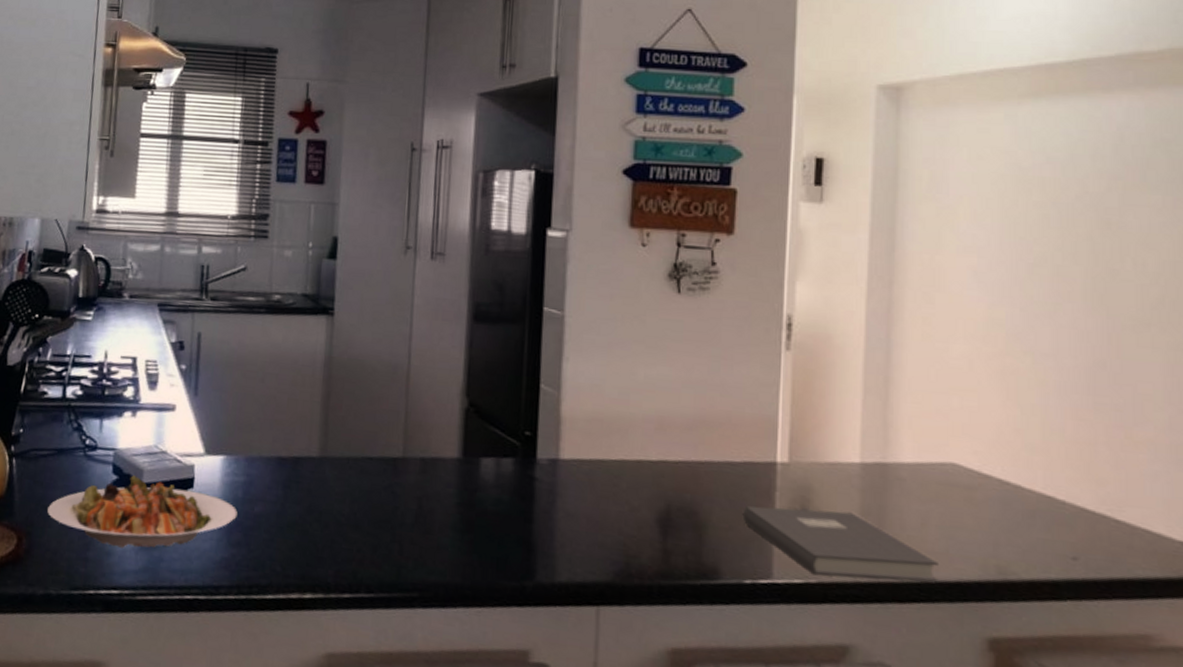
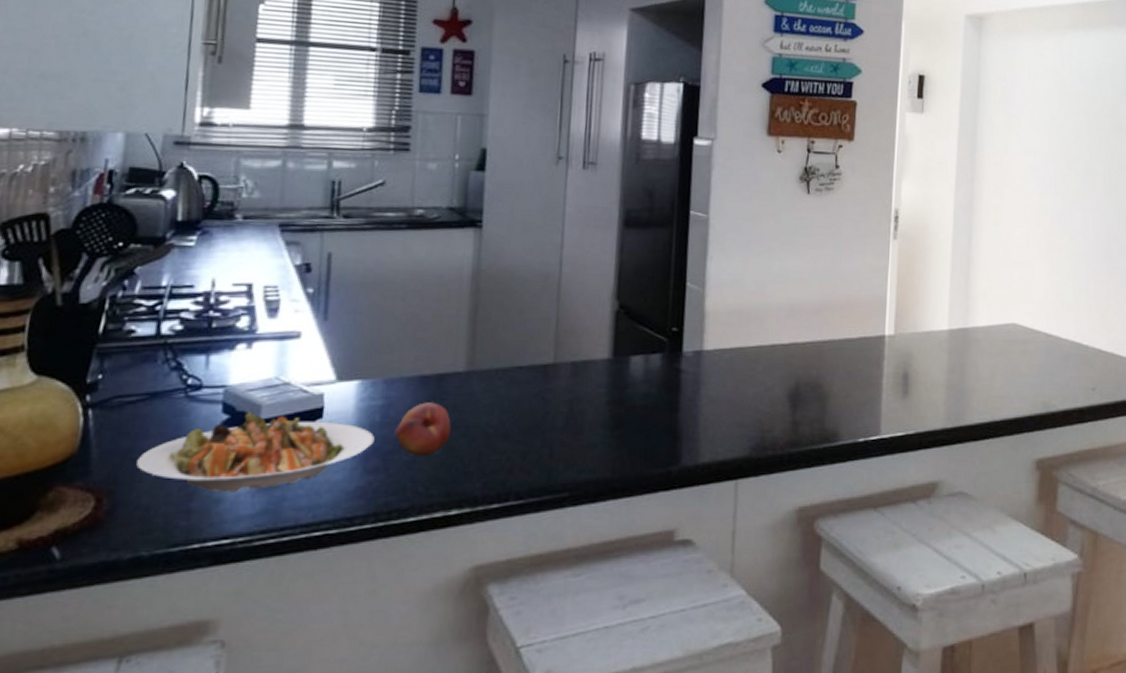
fruit: none [255,483,306,537] -> present [395,402,452,457]
book: present [742,506,938,584] -> none [857,371,1003,427]

